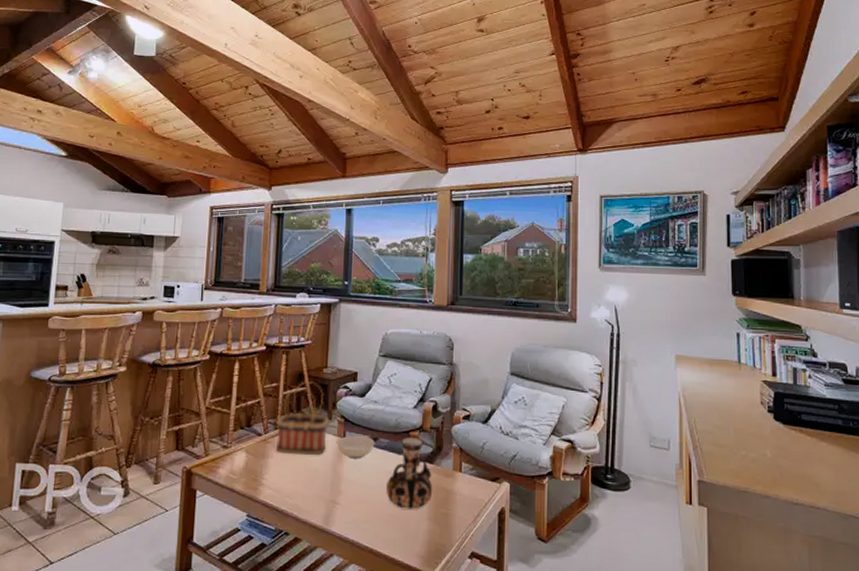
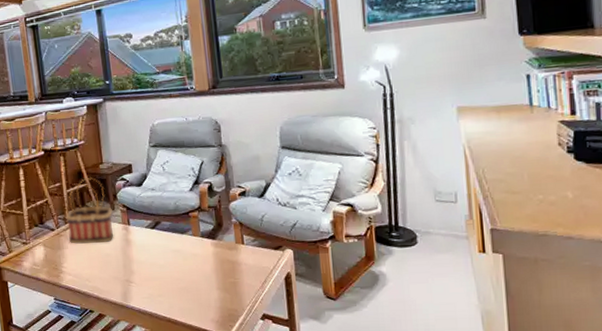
bowl: present [337,435,375,459] -> none [123,221,158,242]
decorative vase: present [386,436,433,509] -> none [174,216,219,282]

